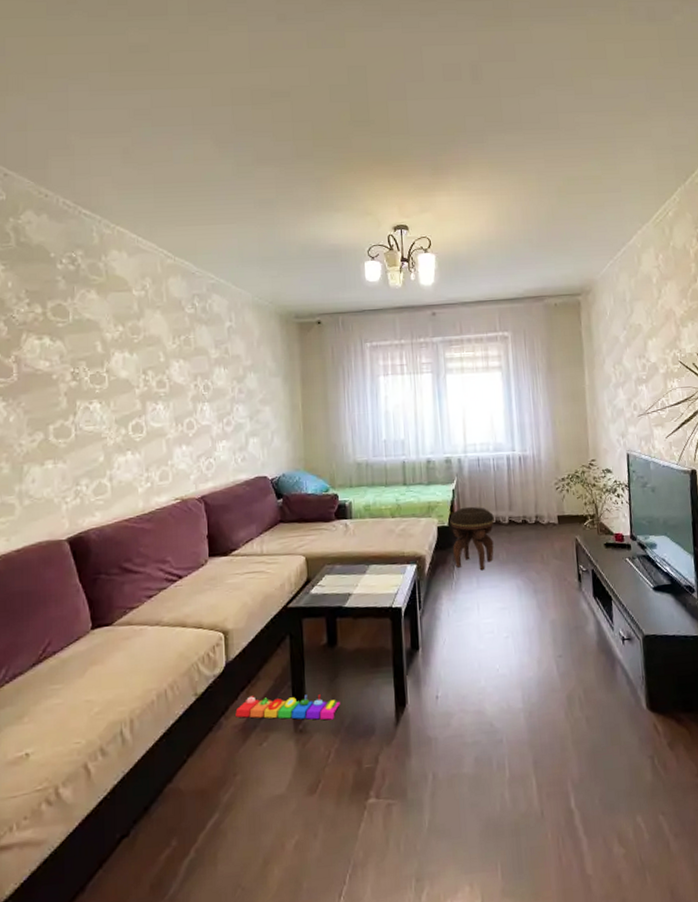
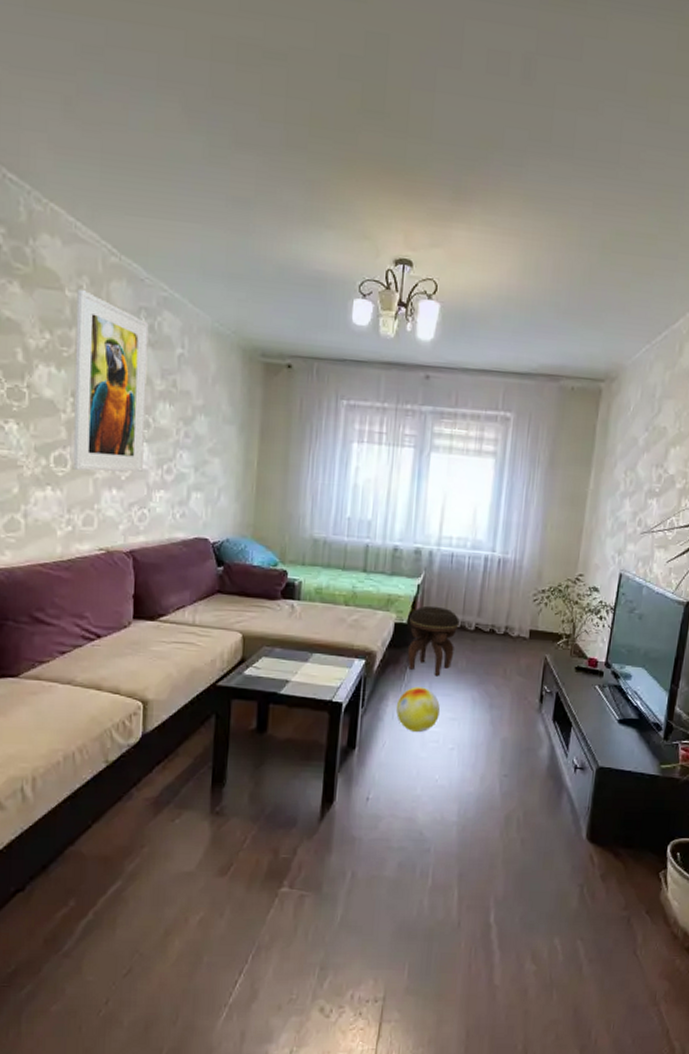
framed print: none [142,287,206,434] -> present [72,288,149,473]
knob puzzle: present [235,694,340,720] -> none [148,771,263,806]
ball: none [450,582,491,627] -> present [396,687,441,733]

